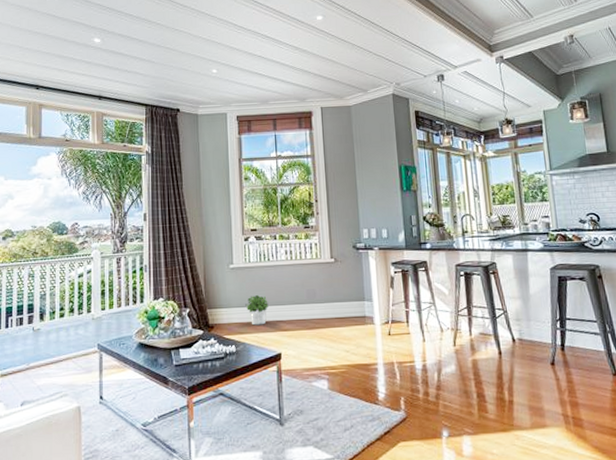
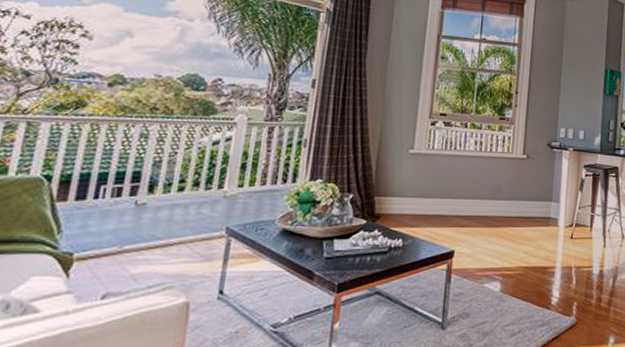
potted plant: present [245,294,268,326] -> none [421,185,448,219]

